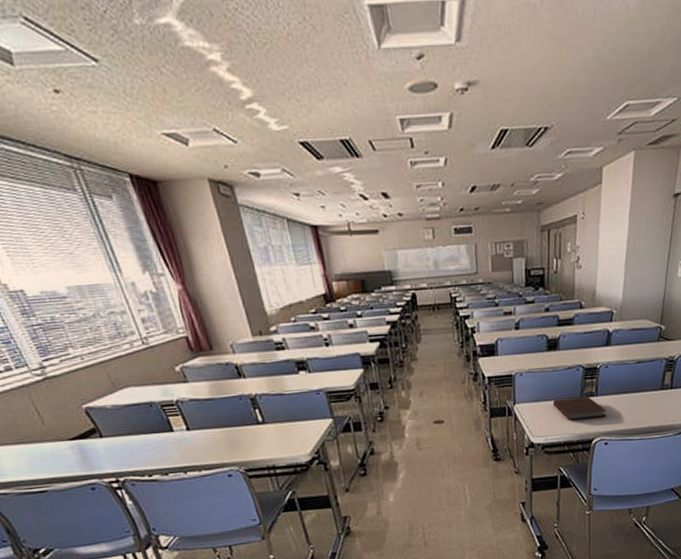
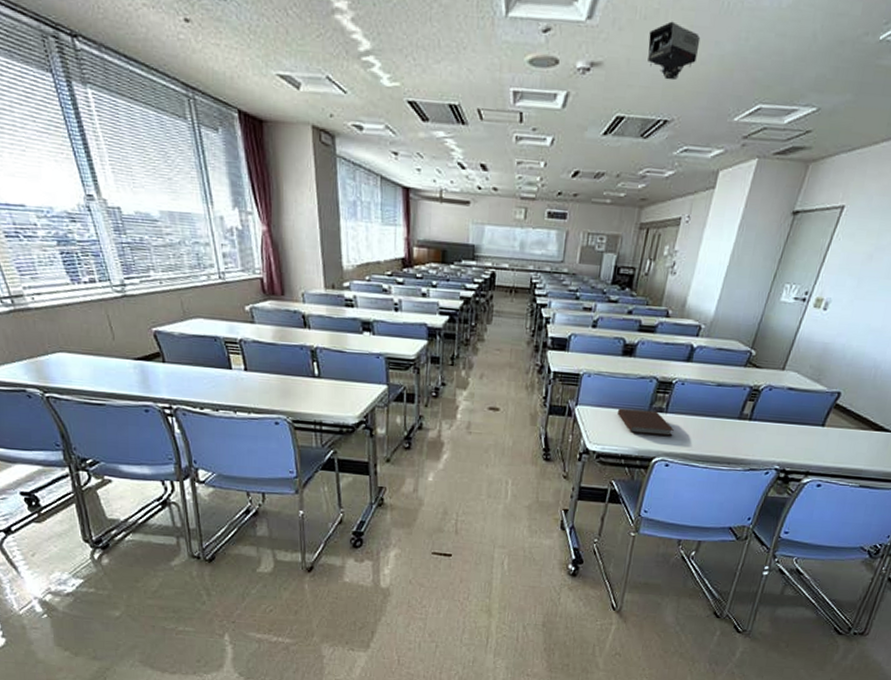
projector: none [516,34,564,90] -> present [648,21,701,81]

